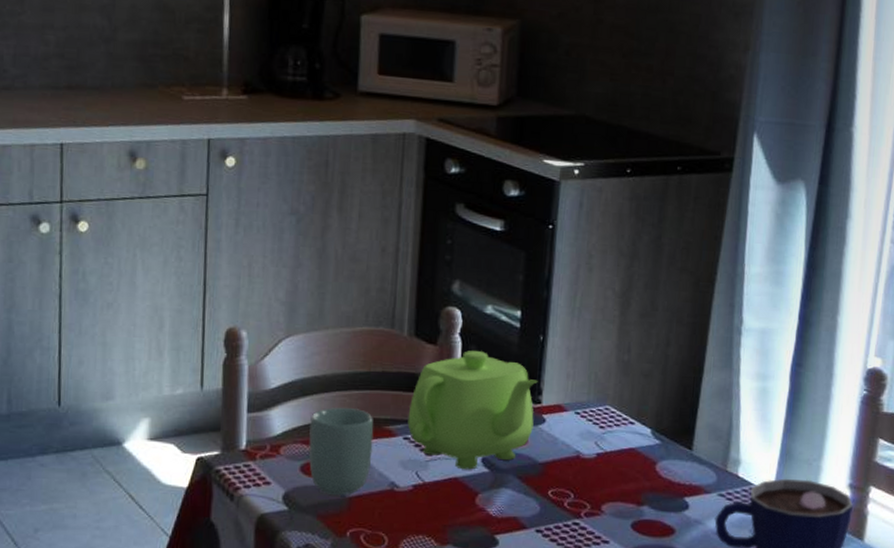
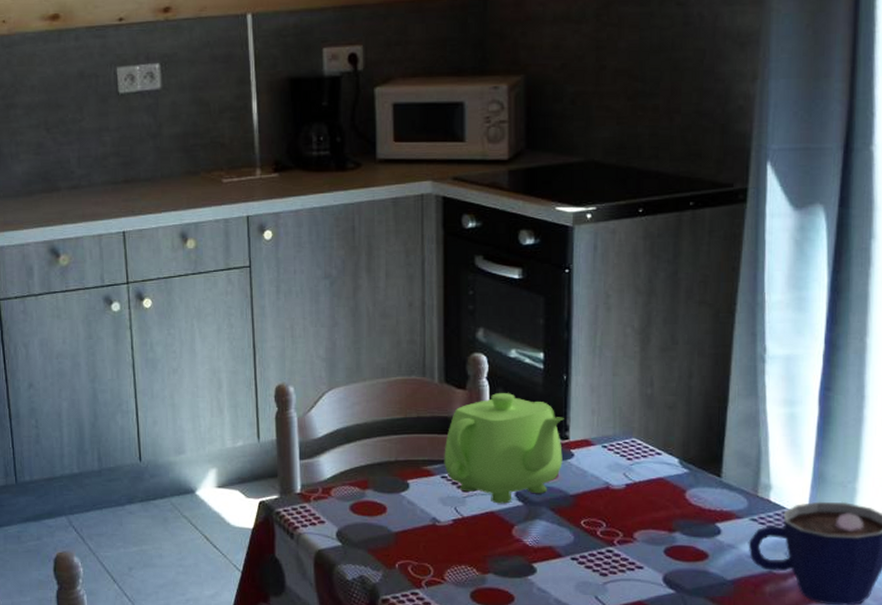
cup: present [308,407,374,496] -> none [356,451,414,532]

